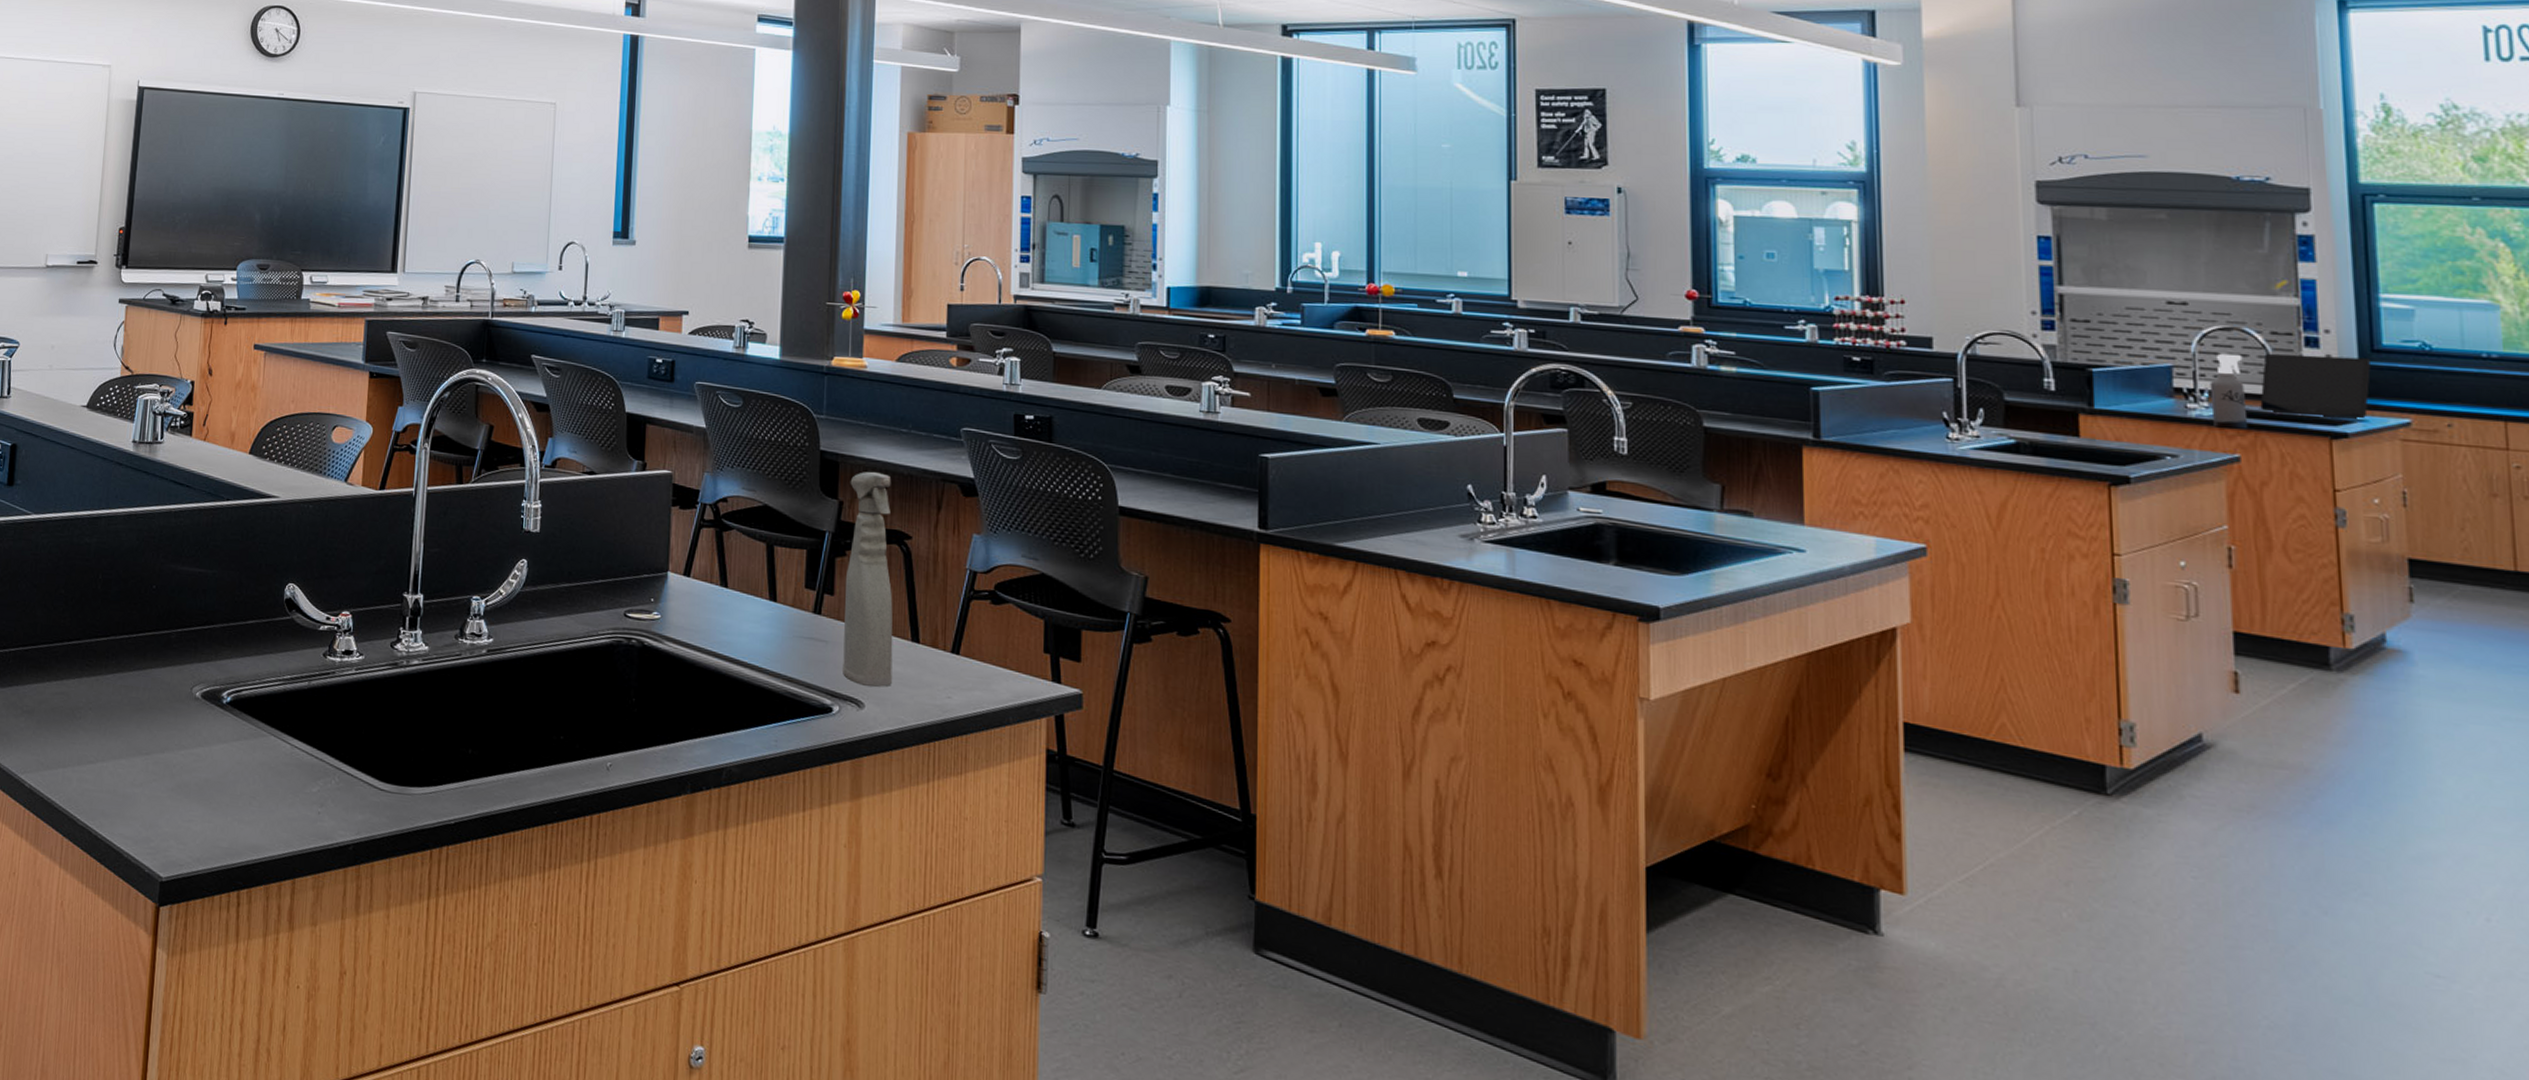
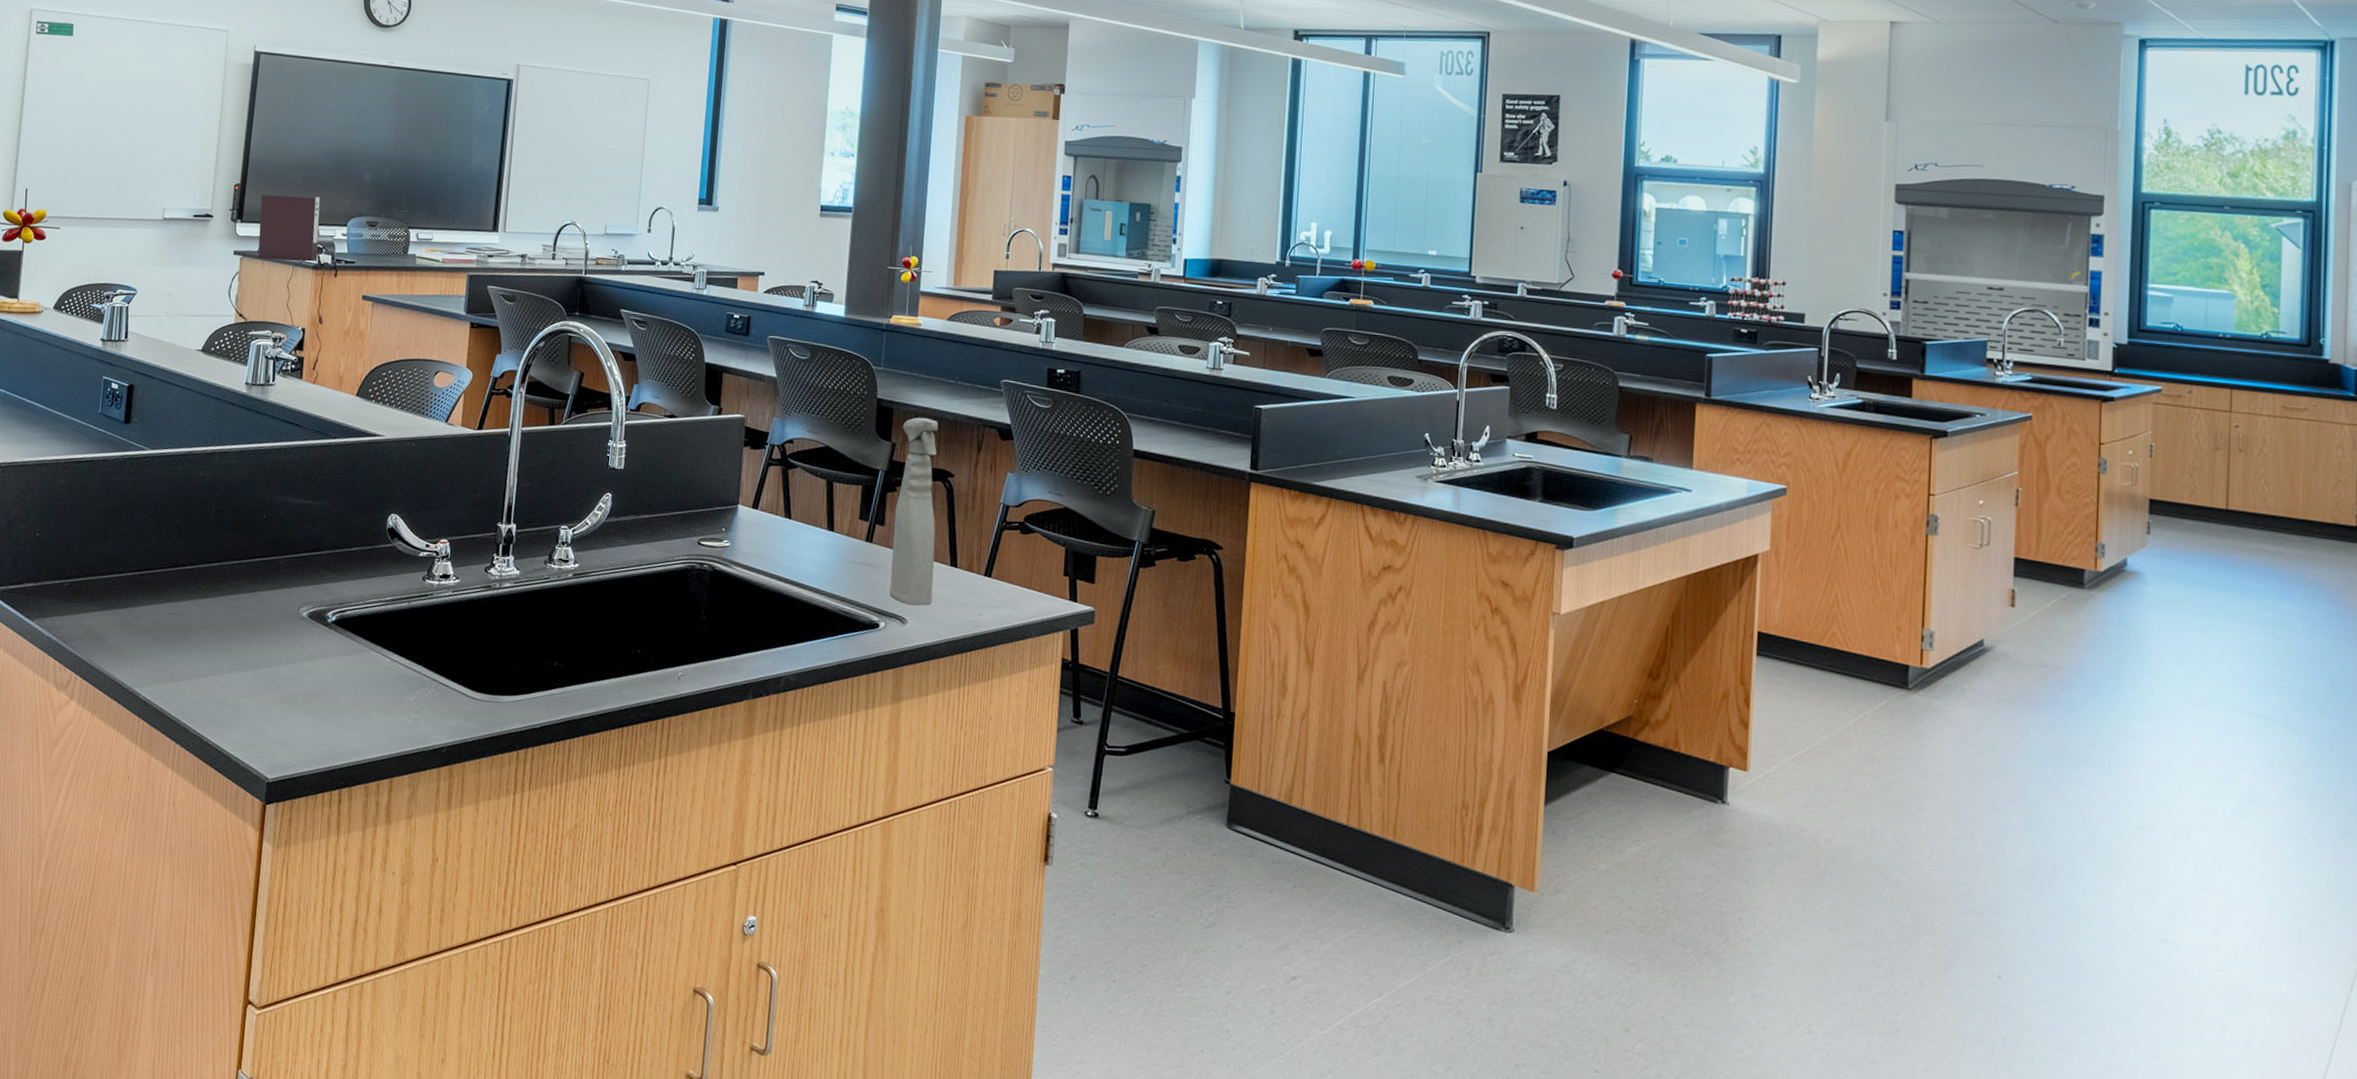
binder: none [144,238,209,309] -> present [258,194,321,262]
spray bottle: present [2209,353,2248,430] -> none [2014,330,2041,394]
laptop: present [2244,353,2371,421] -> none [2038,331,2136,387]

